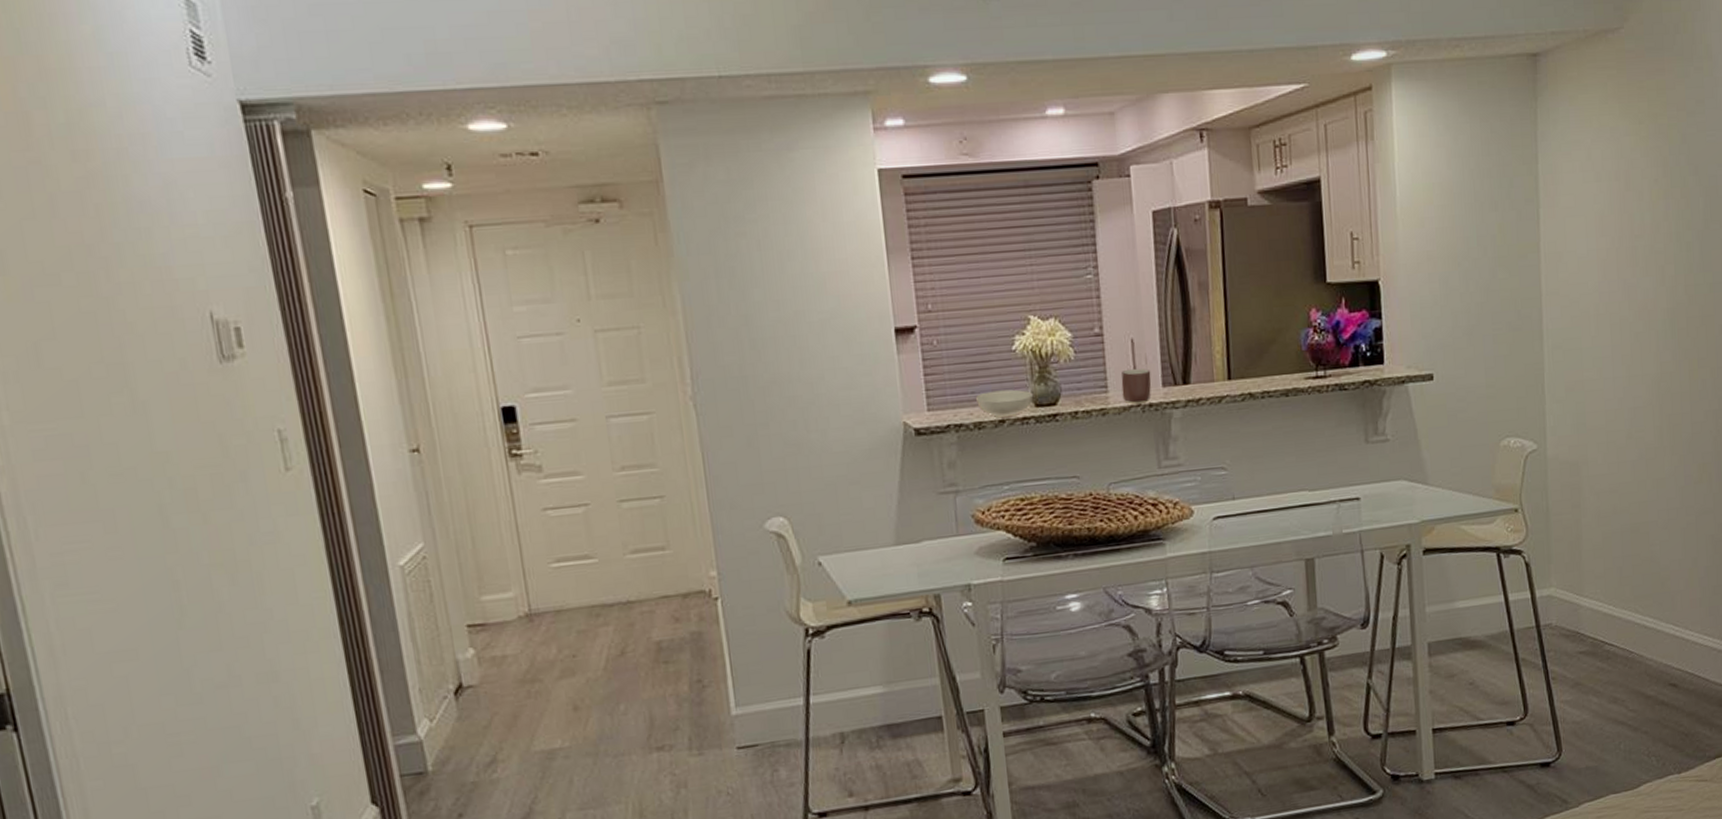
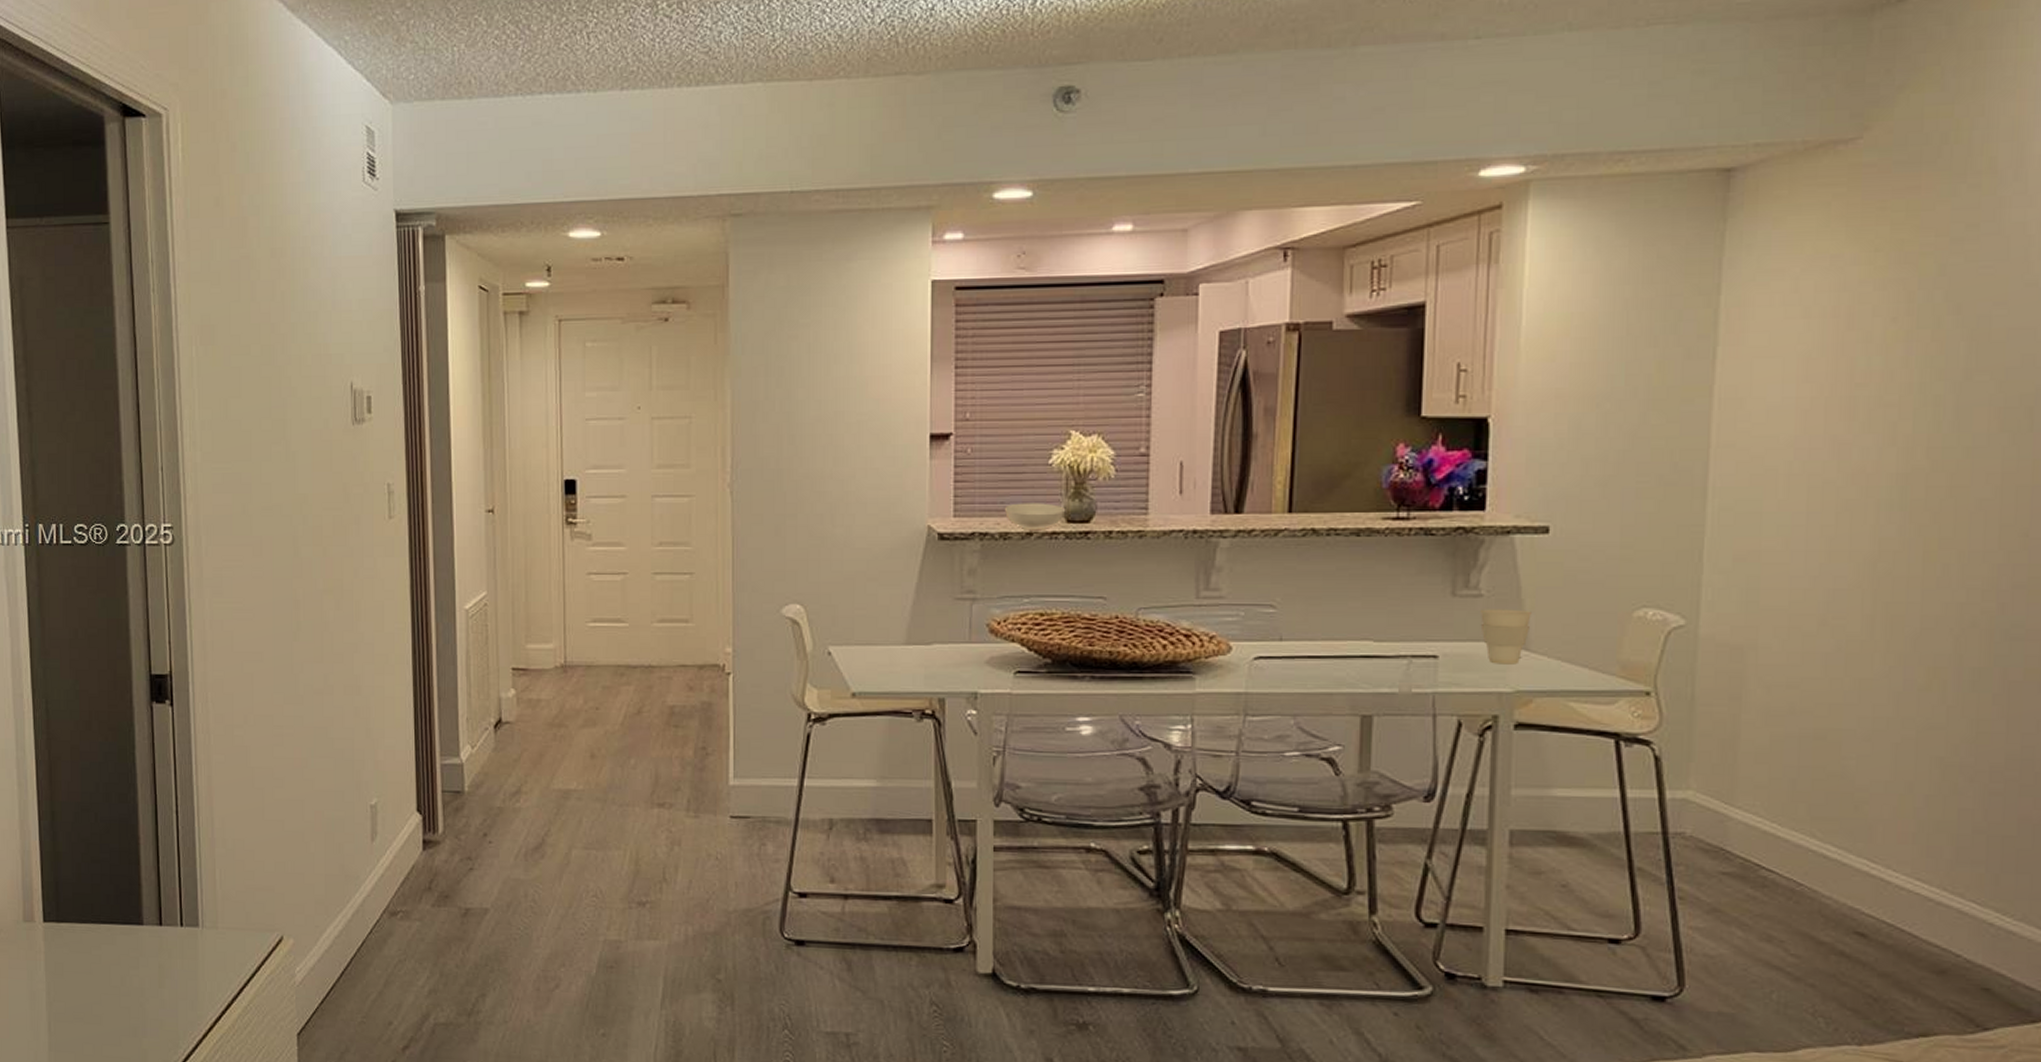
mug: present [1120,368,1152,405] -> none [1164,492,1199,529]
cup: none [1389,449,1427,500] -> present [1480,609,1532,665]

